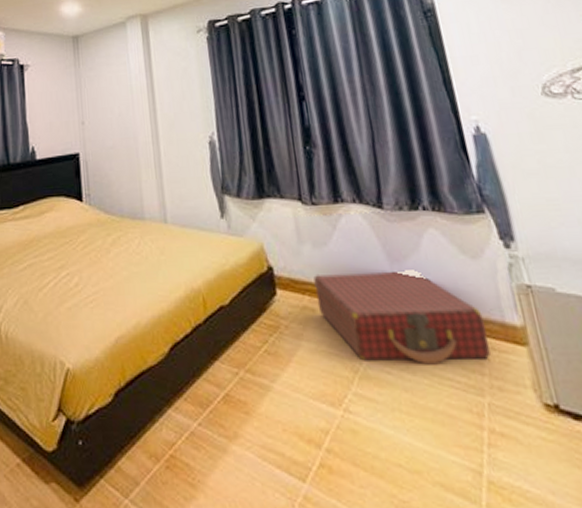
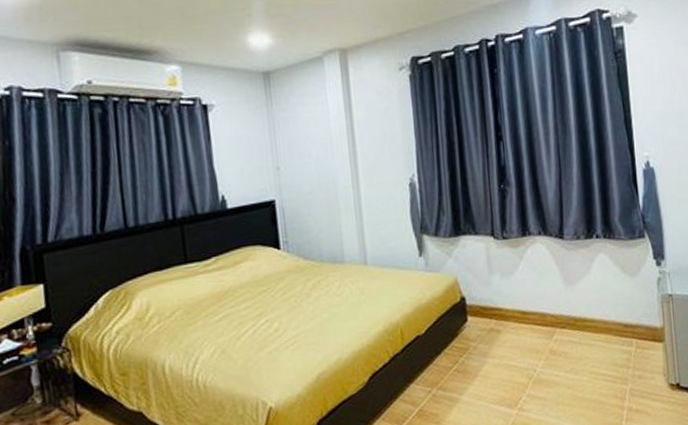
suitcase: present [313,272,491,365] -> none [500,292,636,368]

